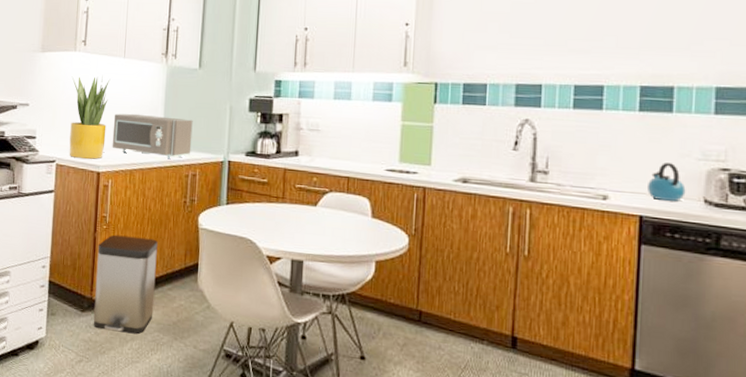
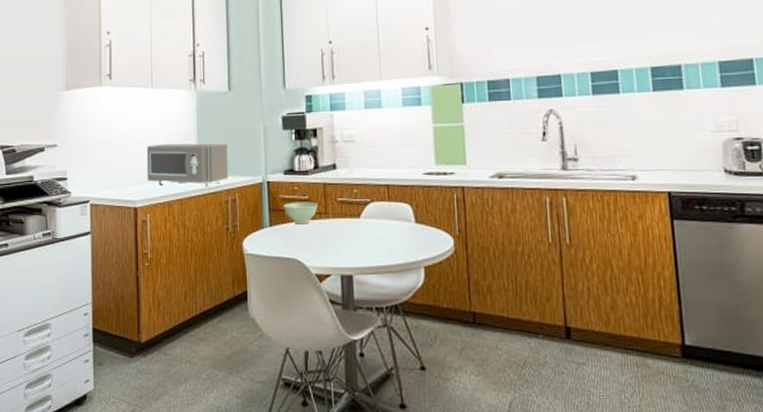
planter: present [69,76,111,159] -> none [99,108,140,195]
pedal bin: present [93,234,158,334] -> none [141,271,206,374]
bowl: none [241,183,277,206] -> present [283,201,319,224]
kettle: present [646,163,686,201] -> none [670,138,707,174]

